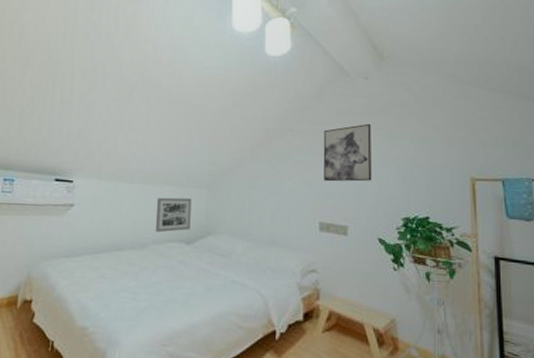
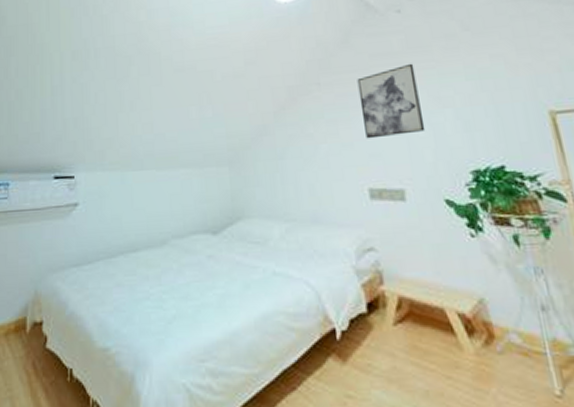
wall art: present [155,197,192,233] -> none [171,179,215,225]

